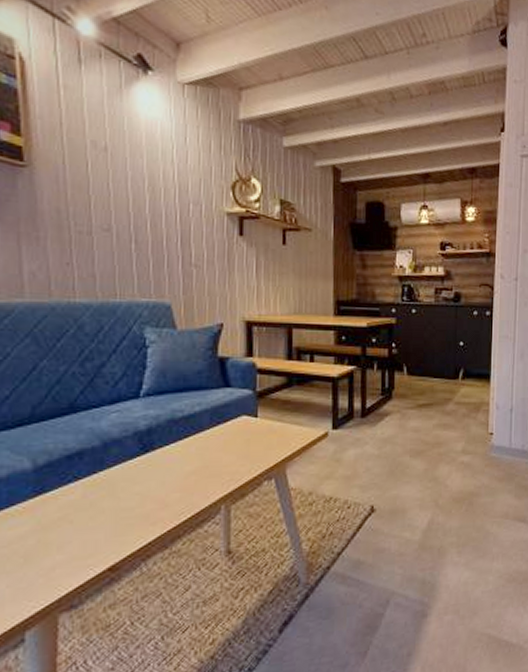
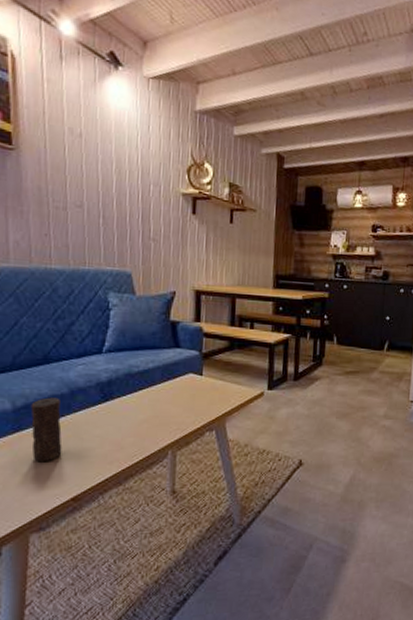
candle: none [55,452,95,529] -> present [30,397,62,462]

